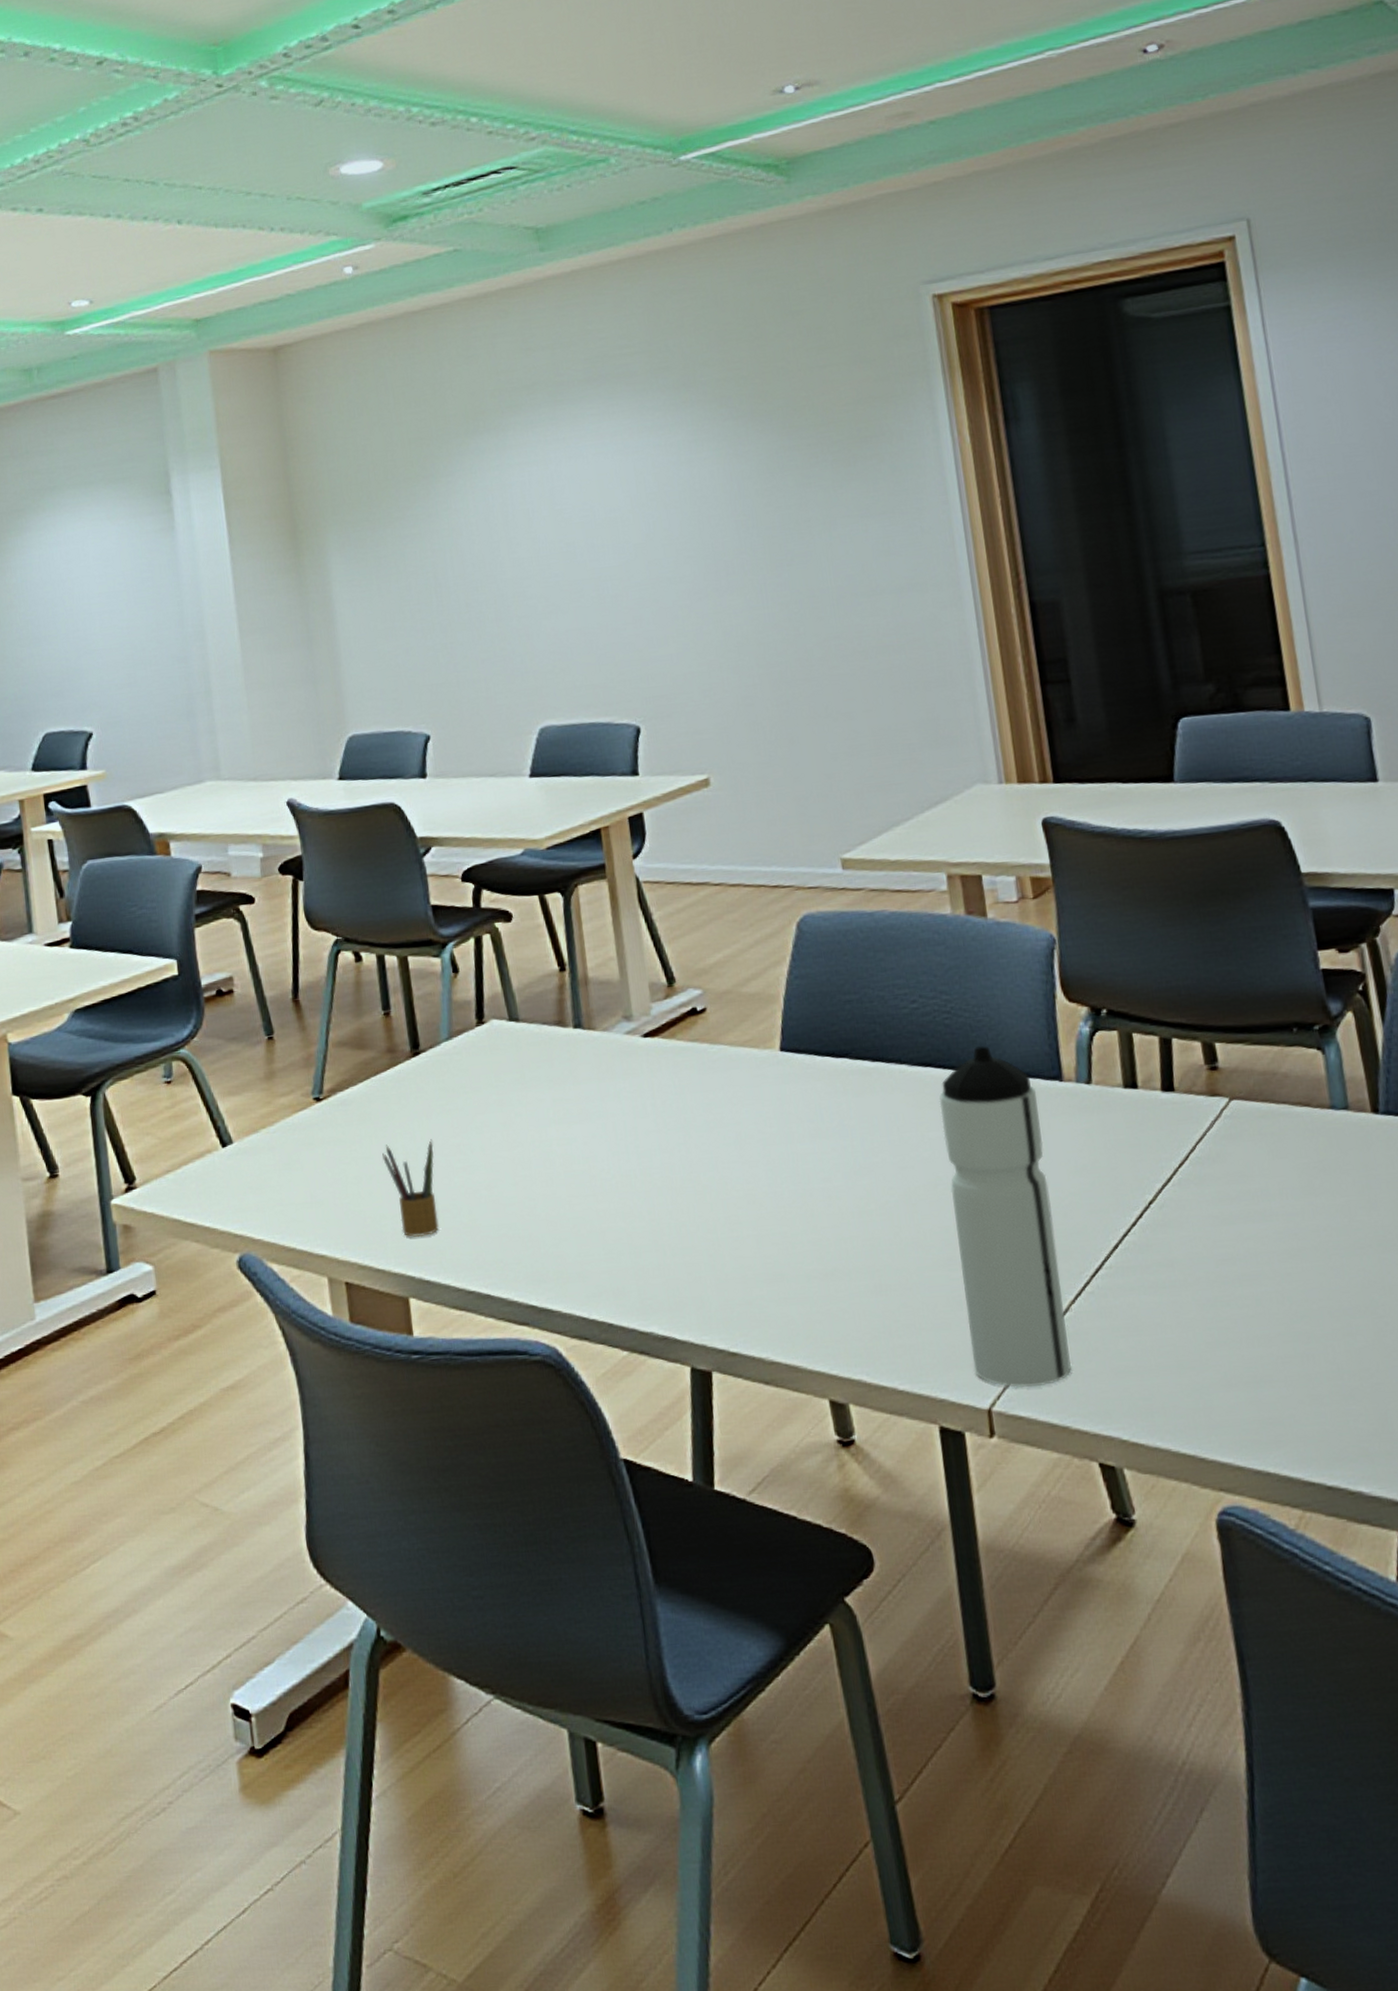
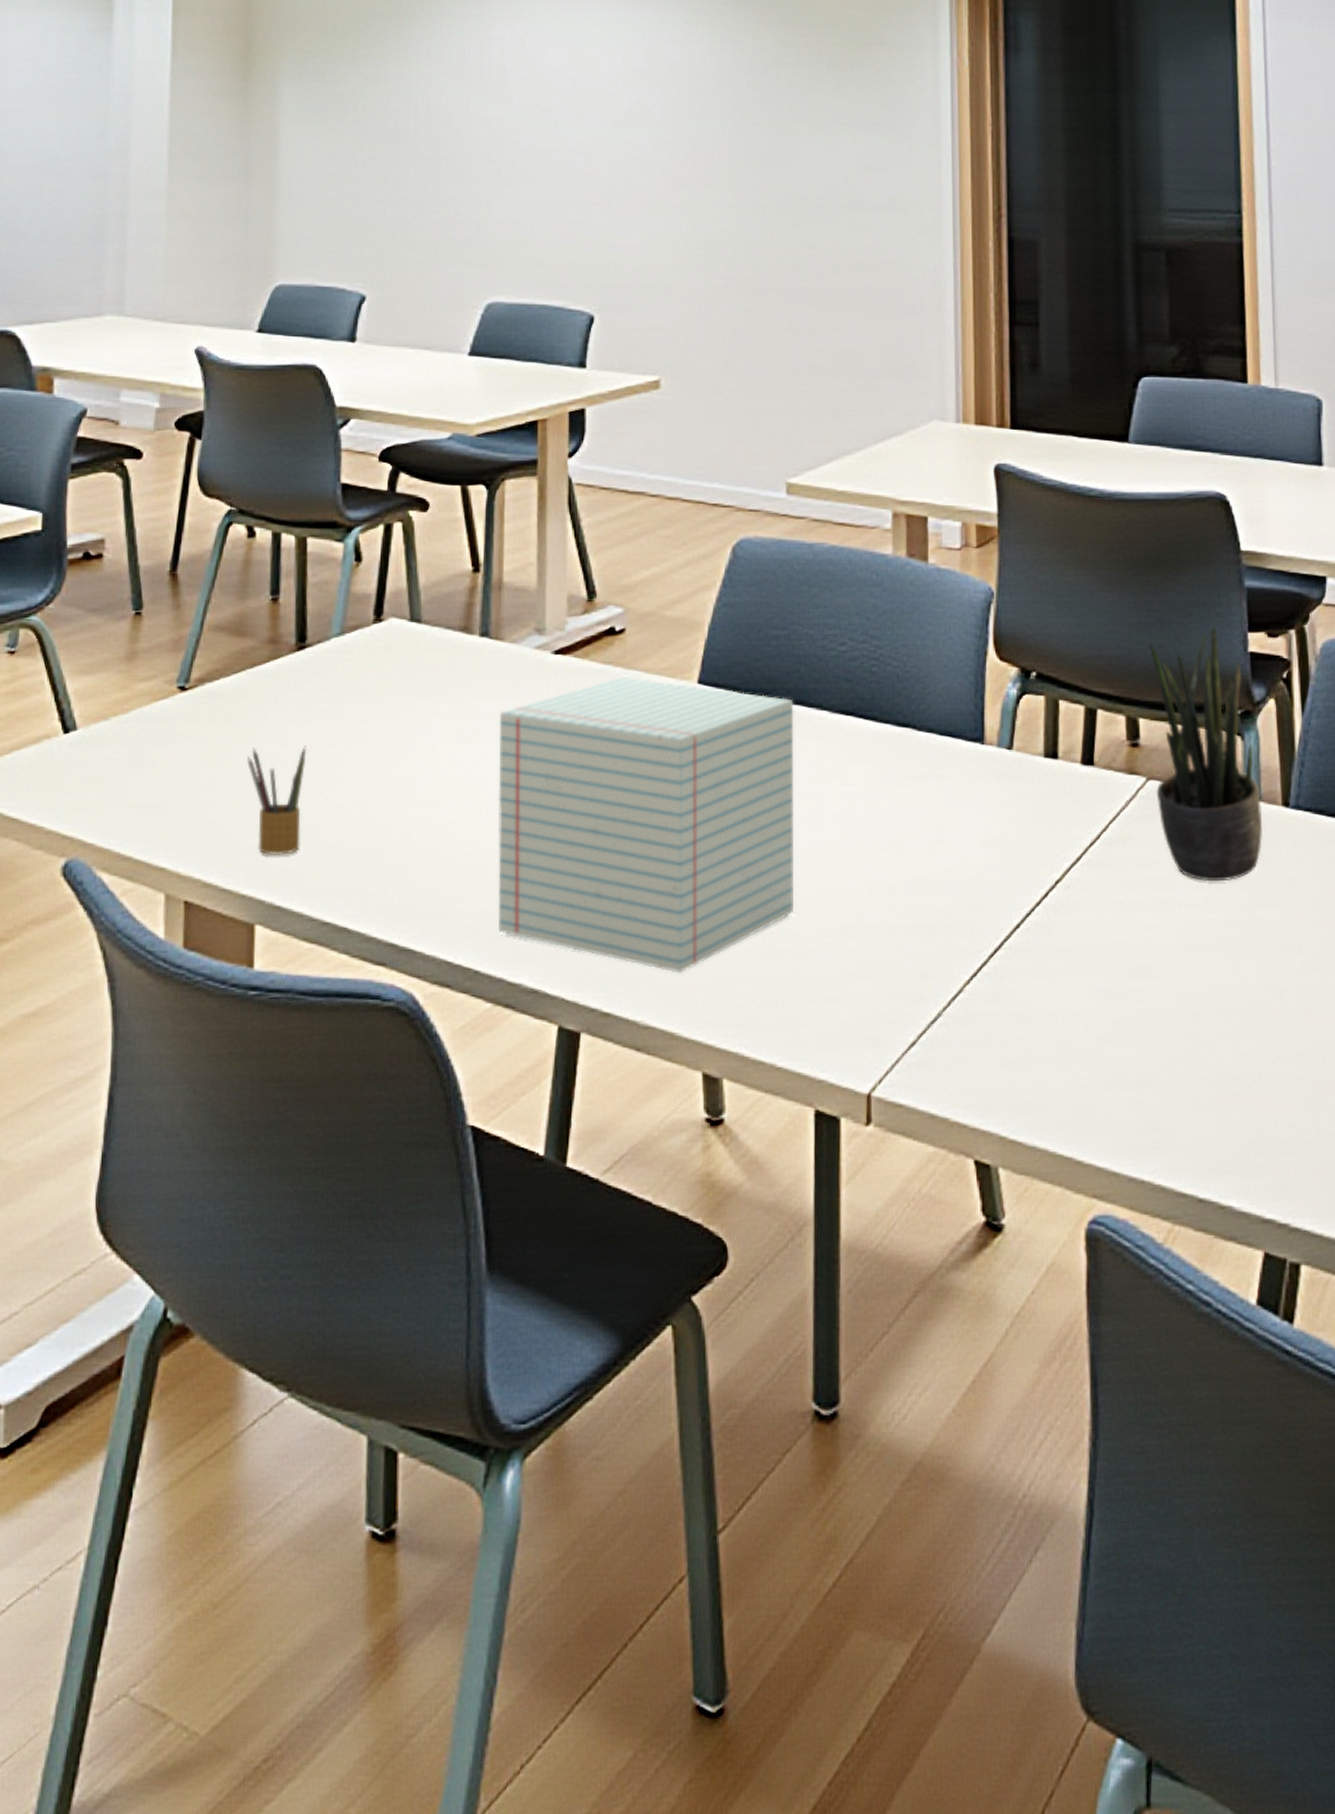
notepad: none [600,1051,897,1313] -> present [498,677,794,973]
water bottle: present [939,1045,1072,1387] -> none [856,698,959,1073]
potted plant: none [1216,946,1355,1190] -> present [1149,624,1263,882]

